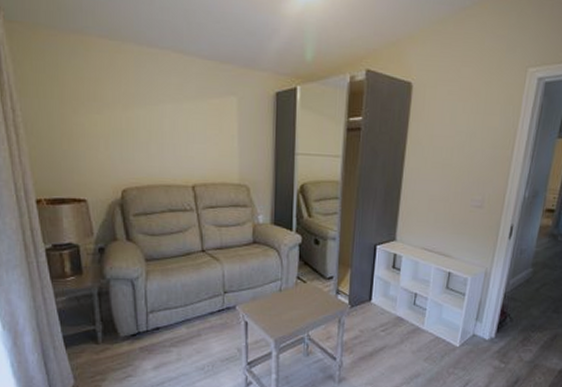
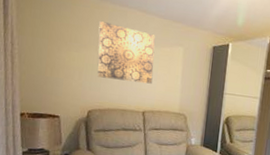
wall art: none [123,70,201,149] -> present [97,21,155,84]

